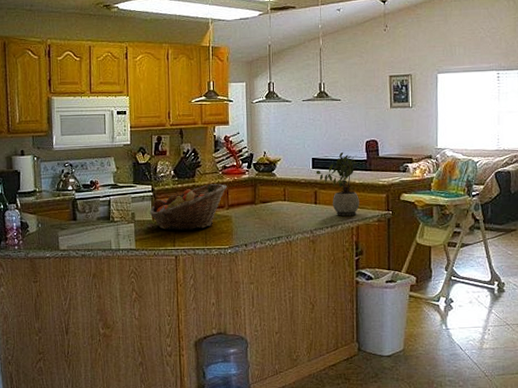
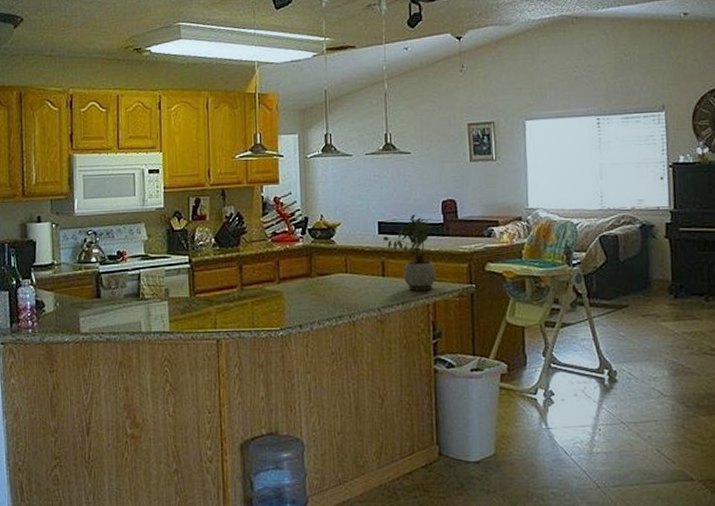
fruit basket: present [149,184,227,230] -> none [186,253,278,309]

